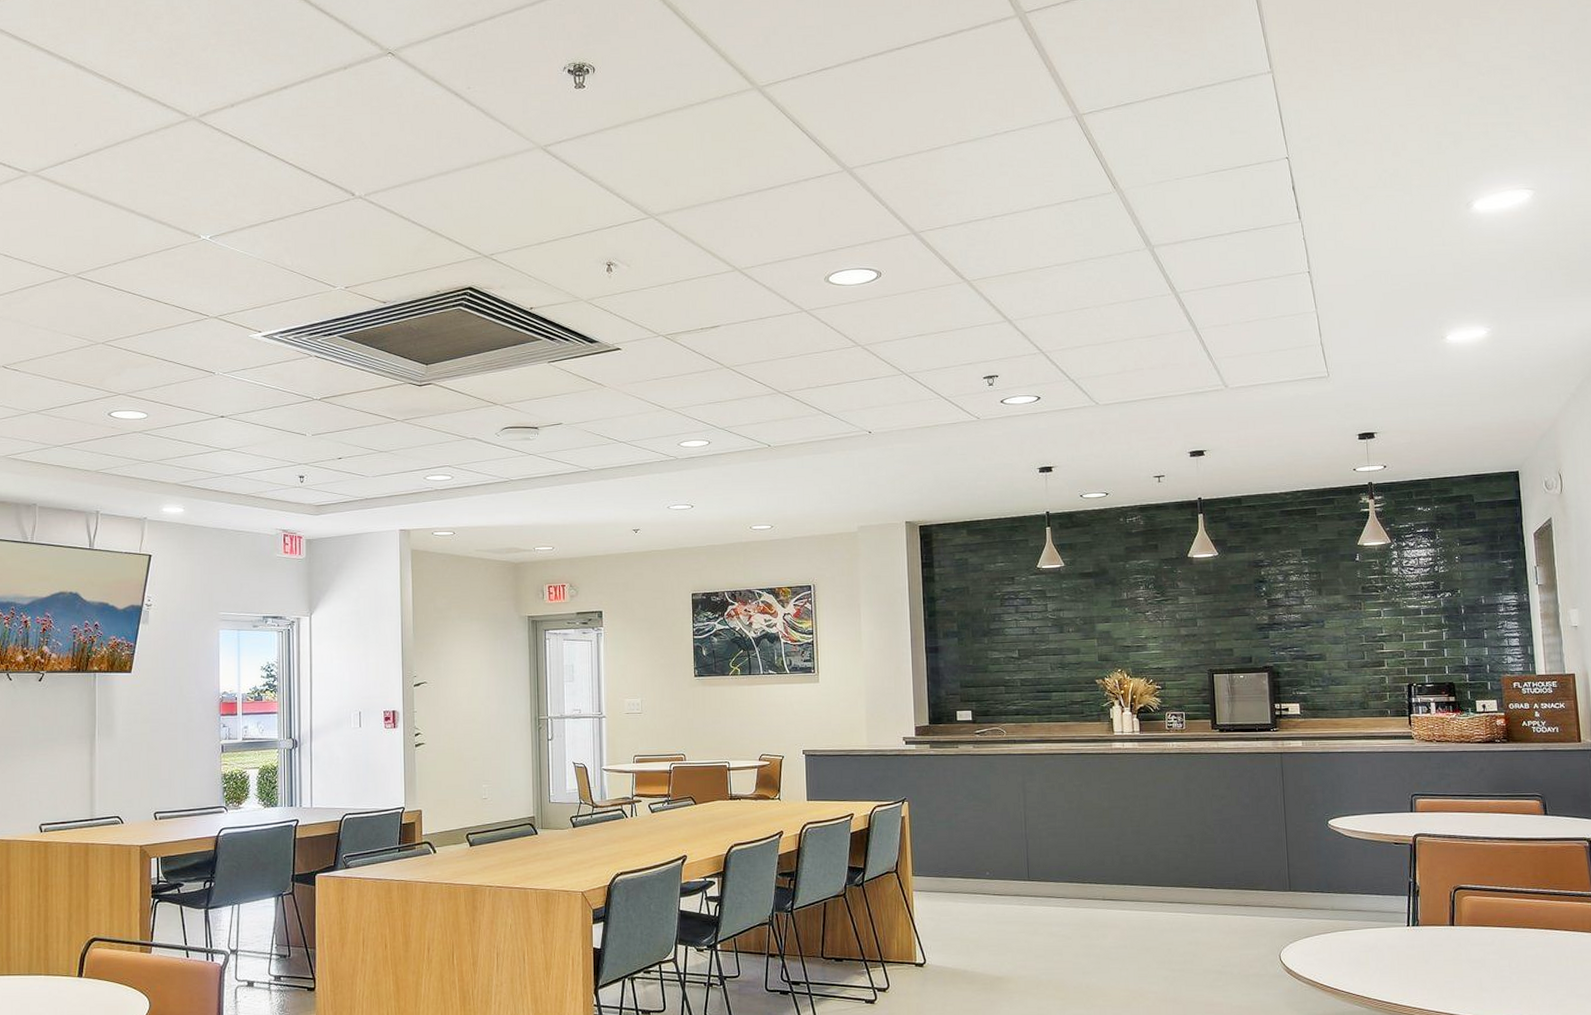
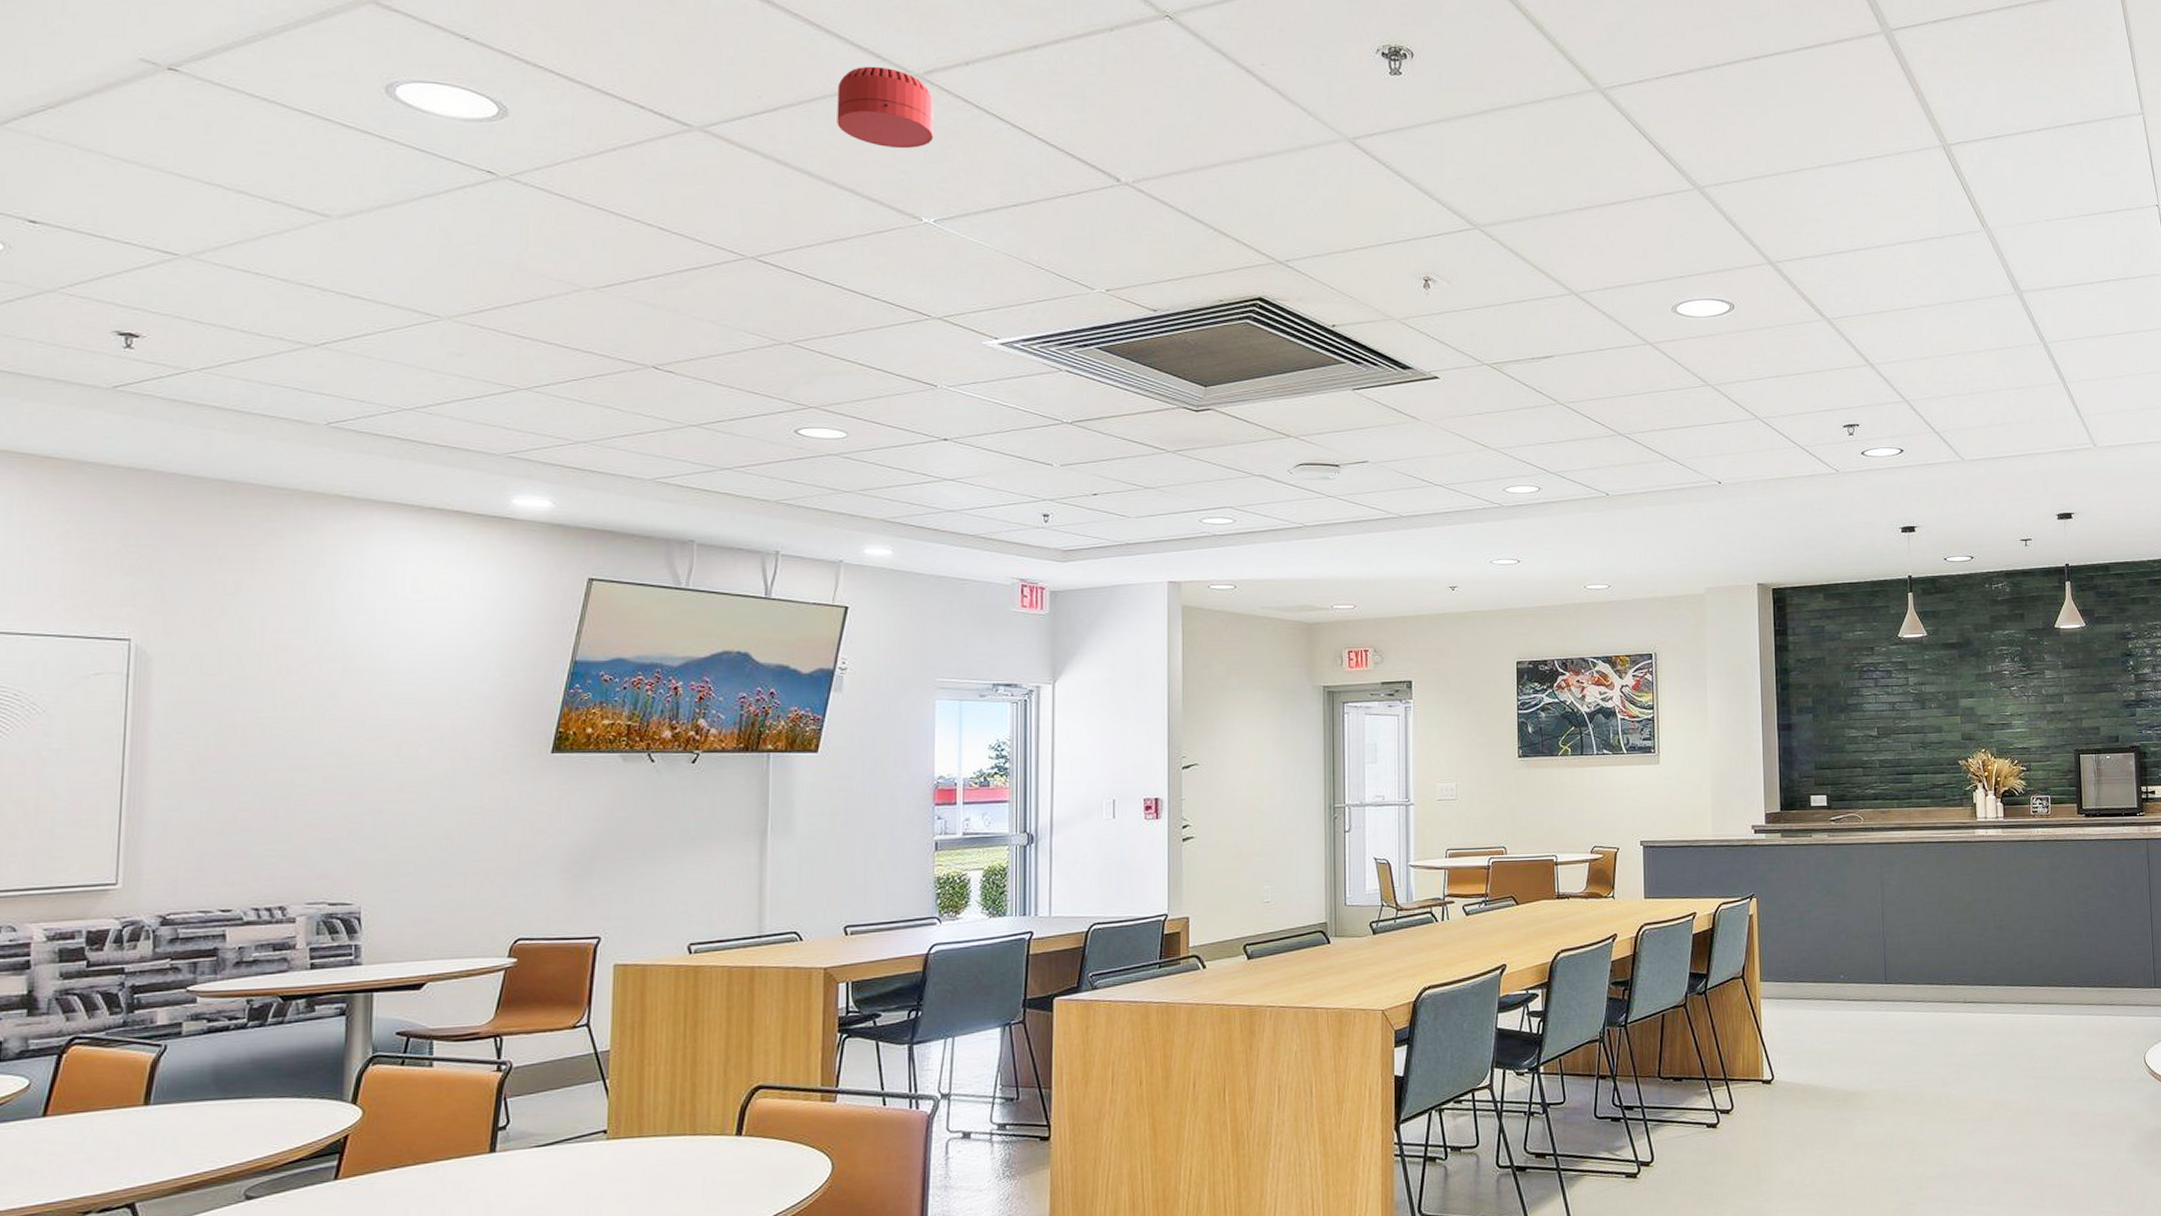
smoke detector: none [134,113,208,180] -> present [837,66,935,149]

